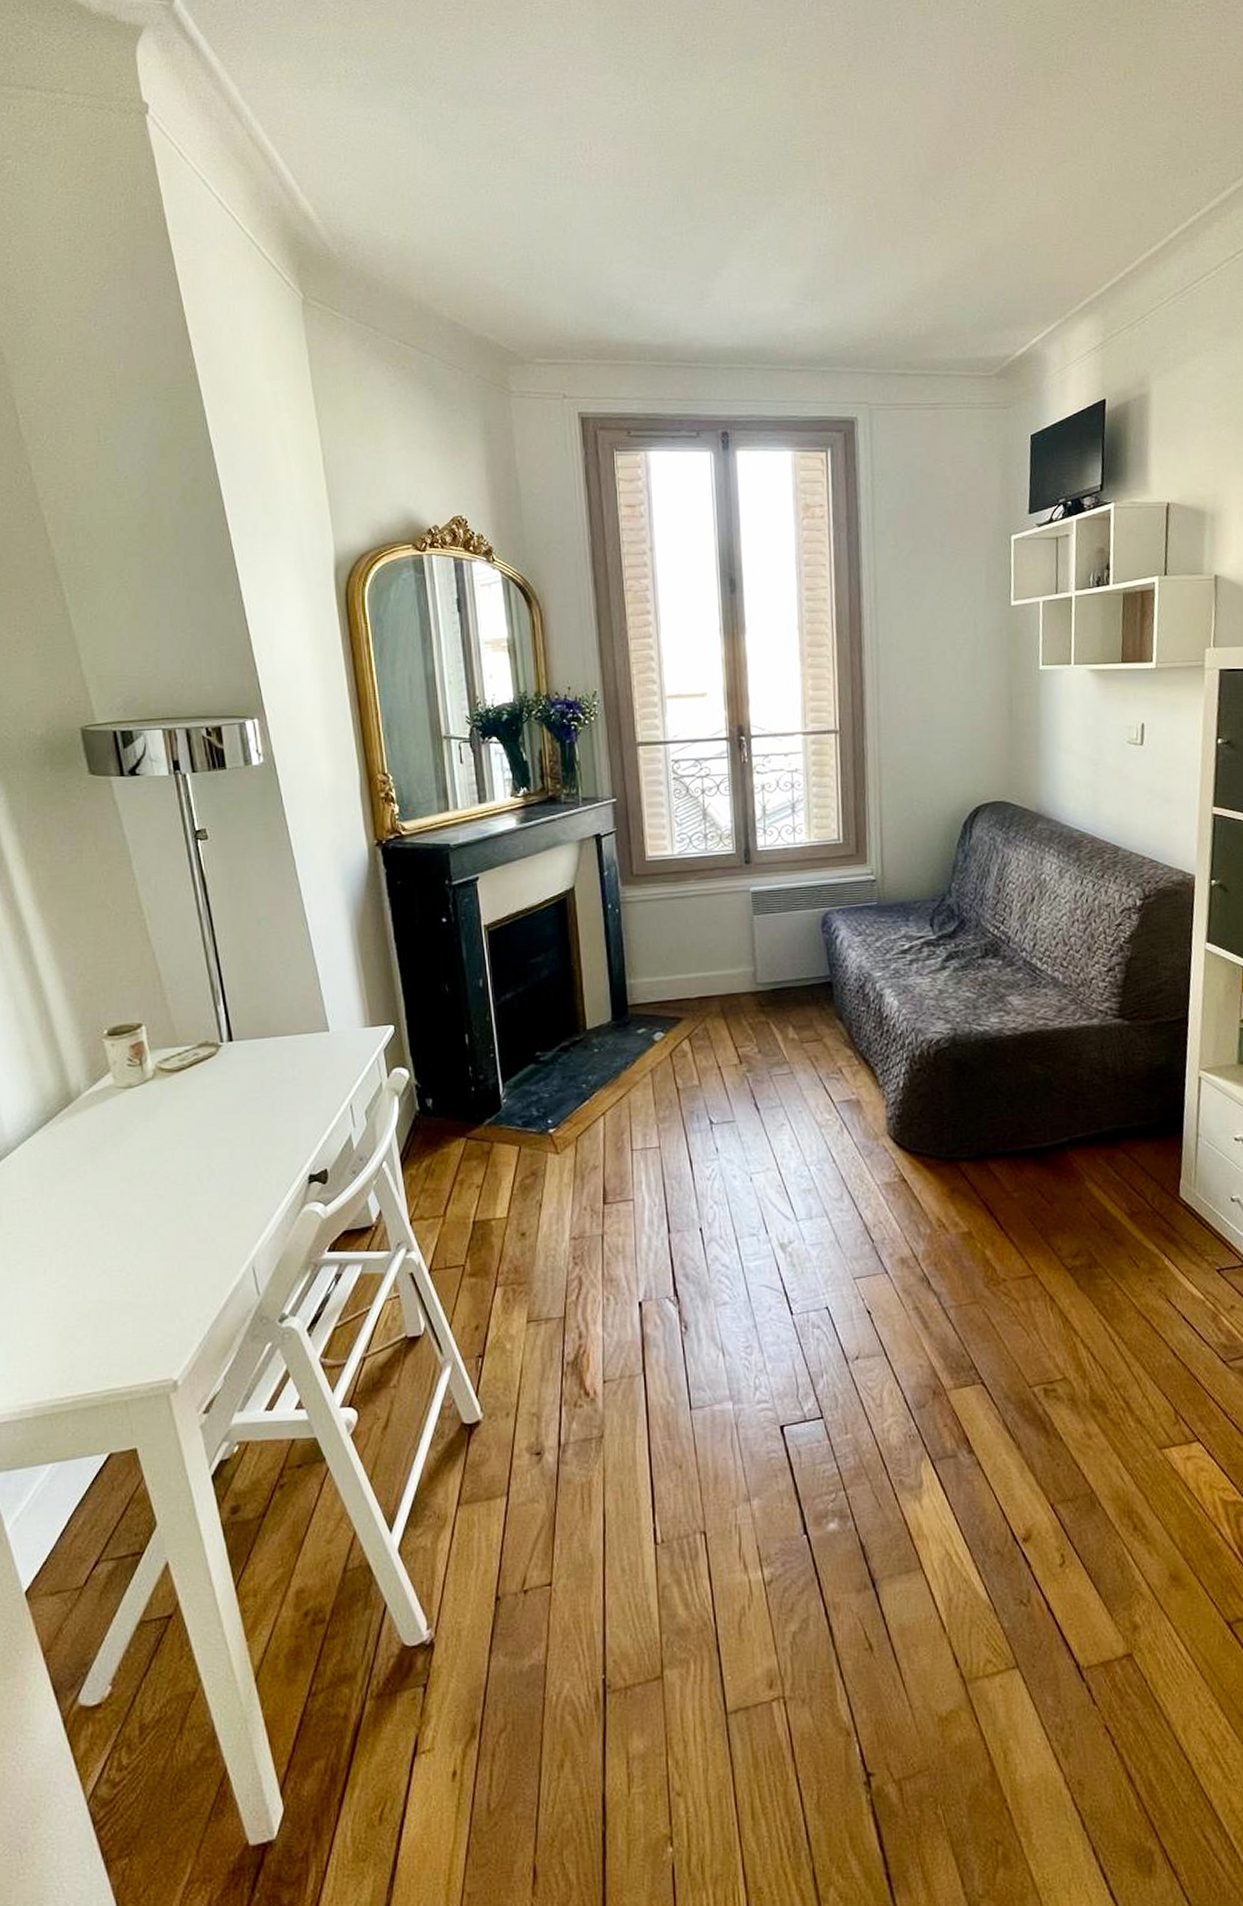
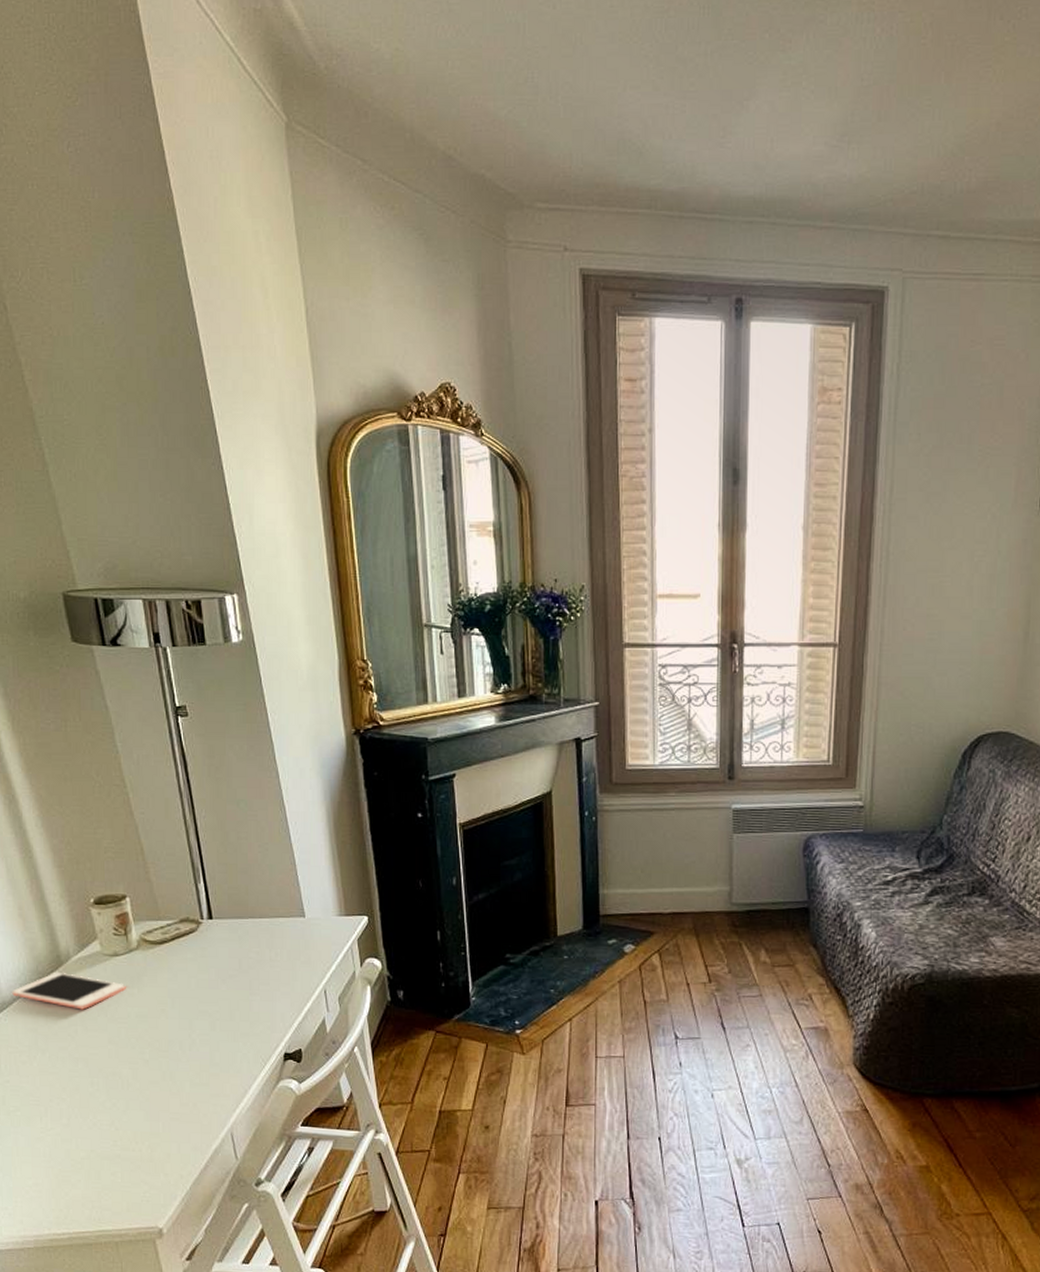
cell phone: none [17,1110,140,1148] -> present [12,973,126,1010]

